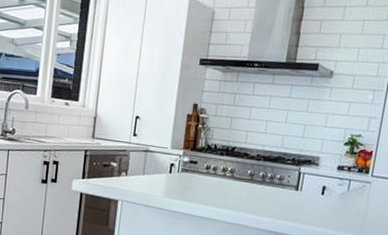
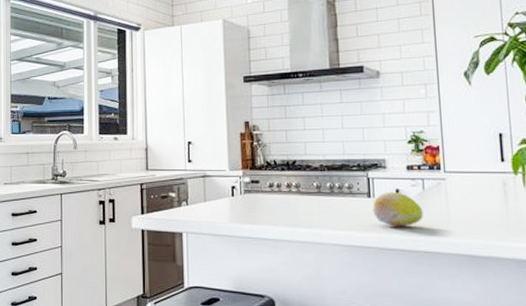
fruit: none [297,187,344,221] -> present [372,192,424,227]

